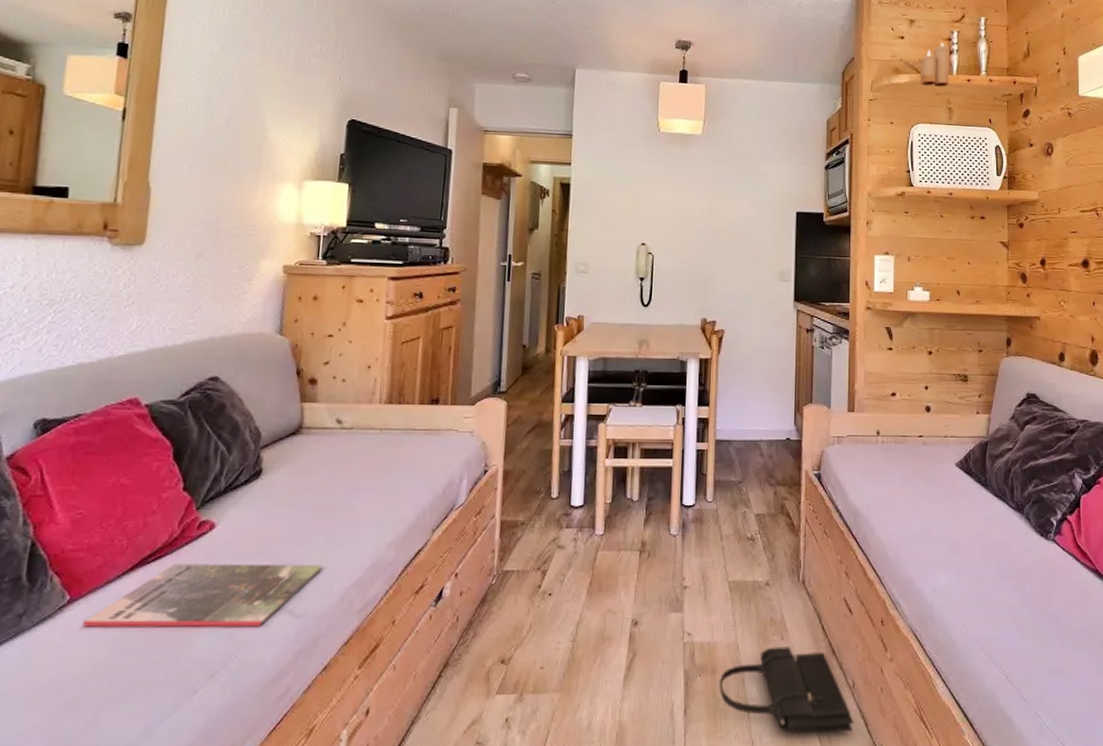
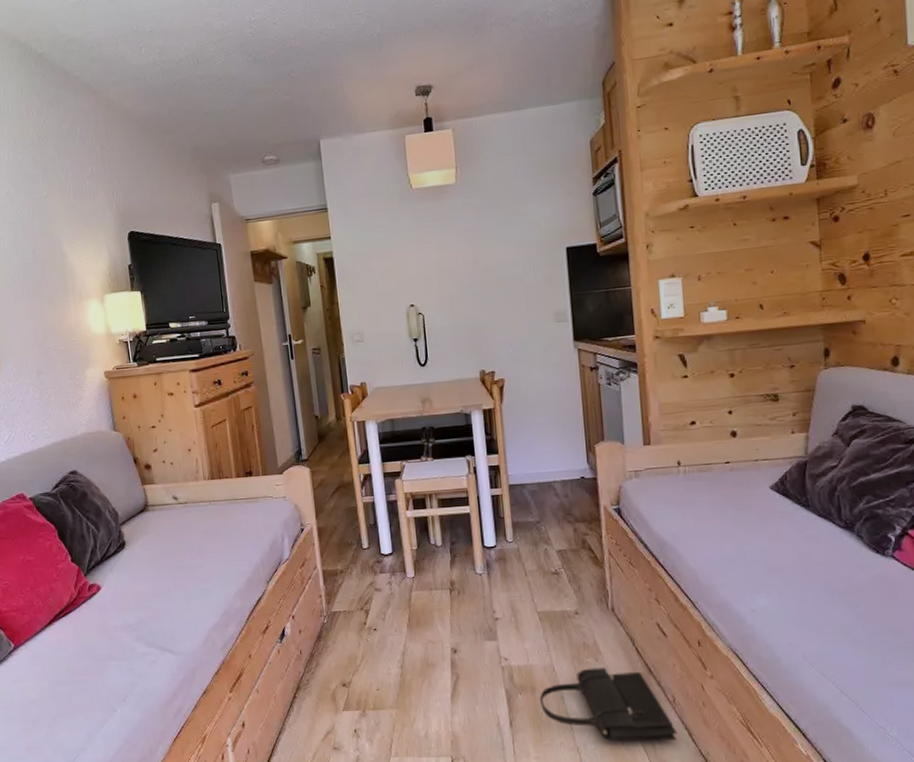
magazine: present [82,563,323,628] -> none [27,613,187,666]
candle: present [920,43,950,87] -> none [694,19,734,77]

